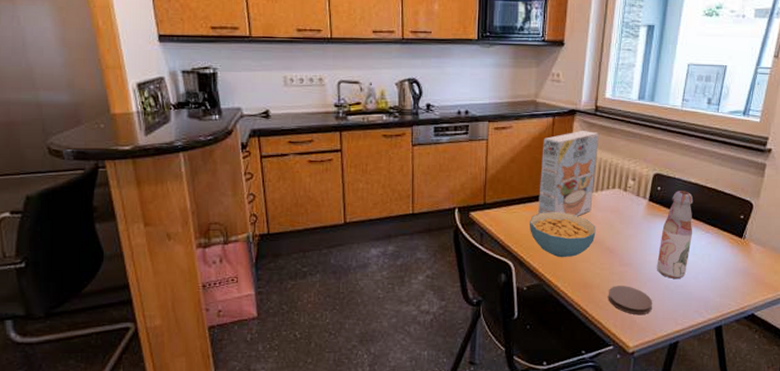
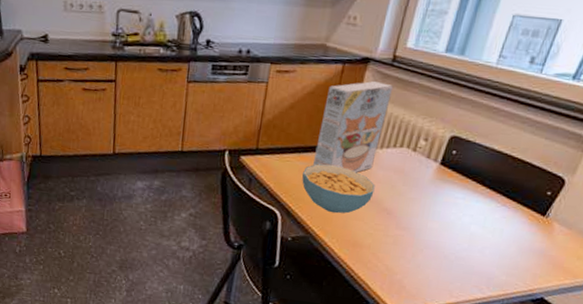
coaster: present [608,286,653,315] -> none [378,248,428,282]
bottle: present [657,191,694,278] -> none [438,157,494,250]

